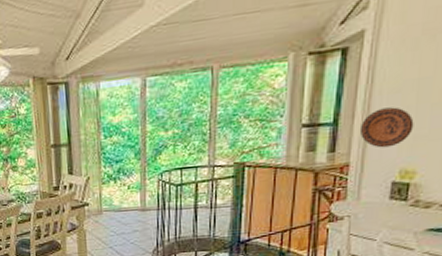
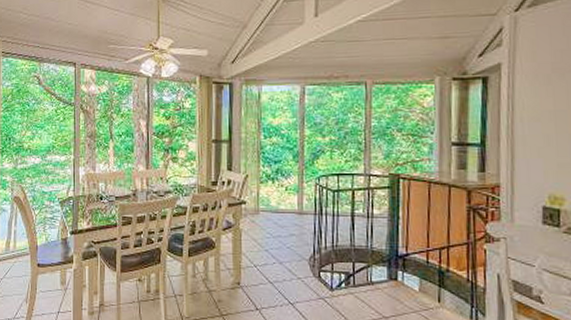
decorative plate: present [360,107,414,148] -> none [507,134,556,172]

